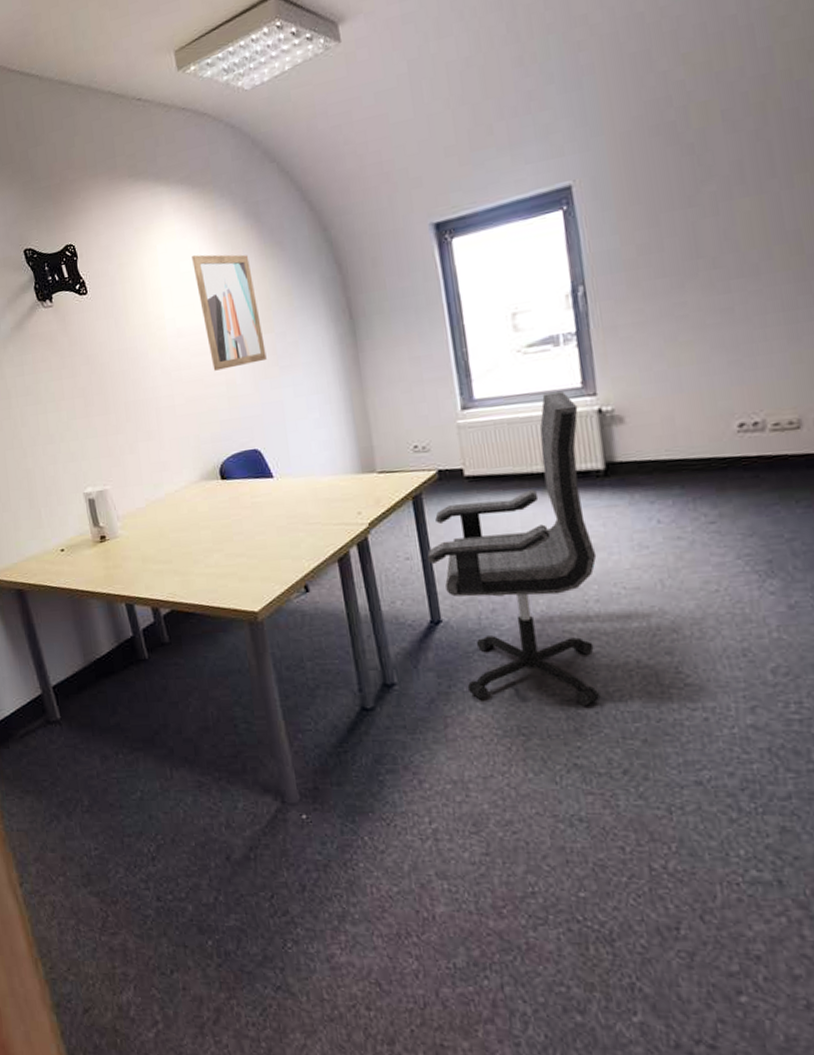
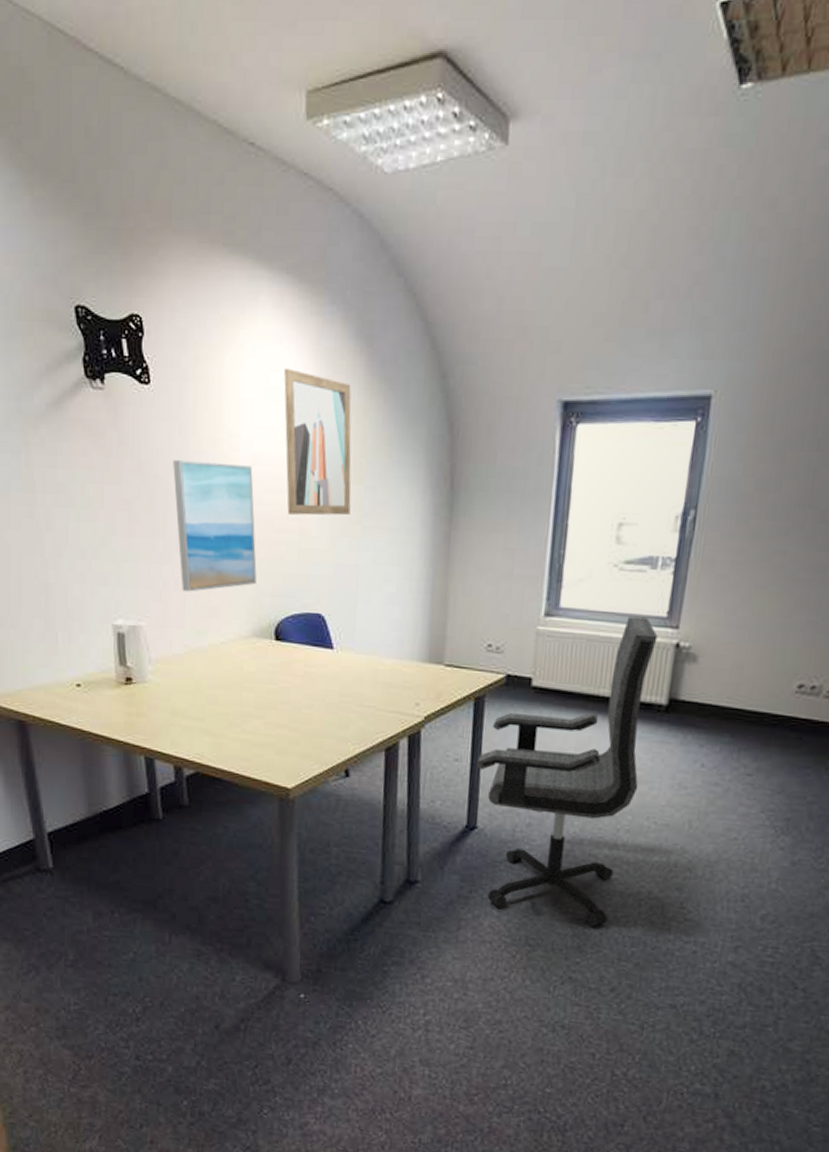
wall art: none [114,339,197,454] -> present [173,459,257,592]

